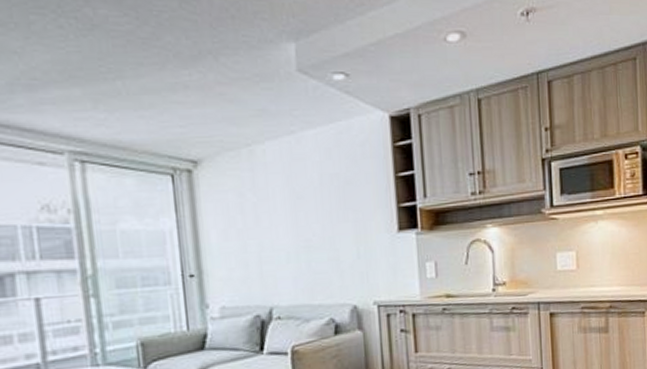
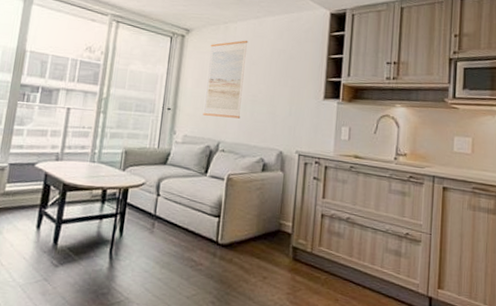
wall art: none [232,166,295,277] -> present [203,40,248,119]

